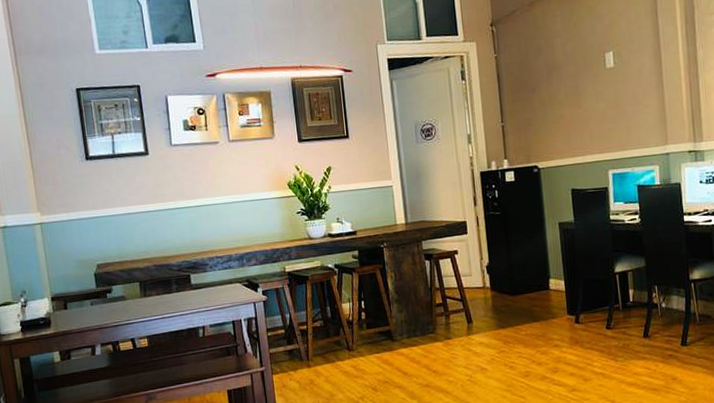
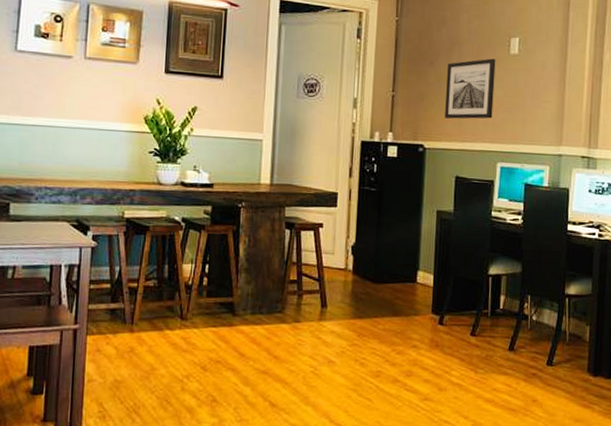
wall art: none [549,75,598,138] -> present [445,58,496,119]

